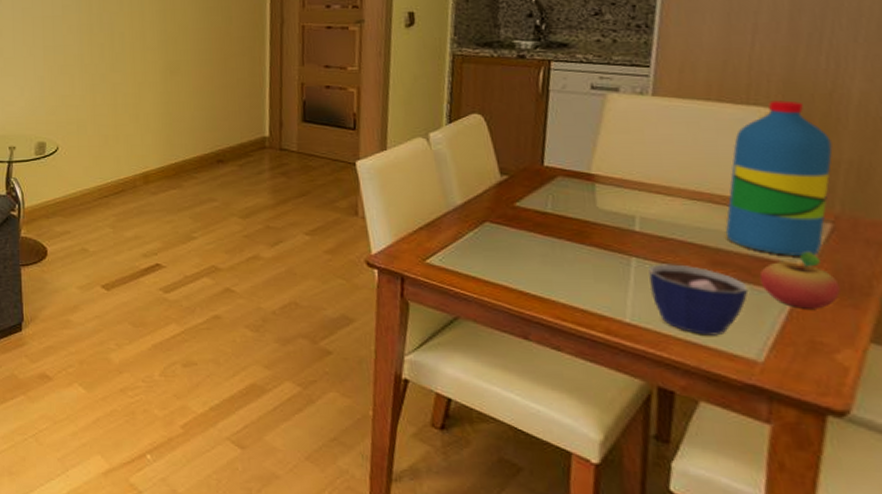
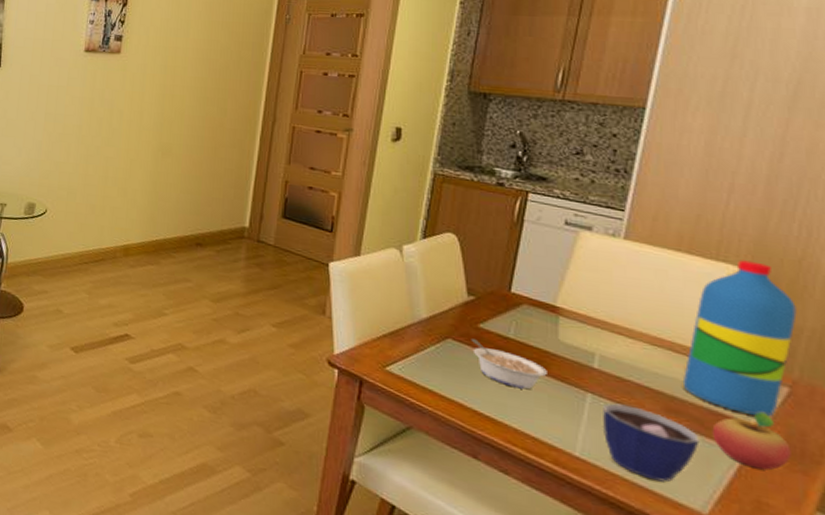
legume: none [509,219,589,263] -> present [471,339,547,390]

